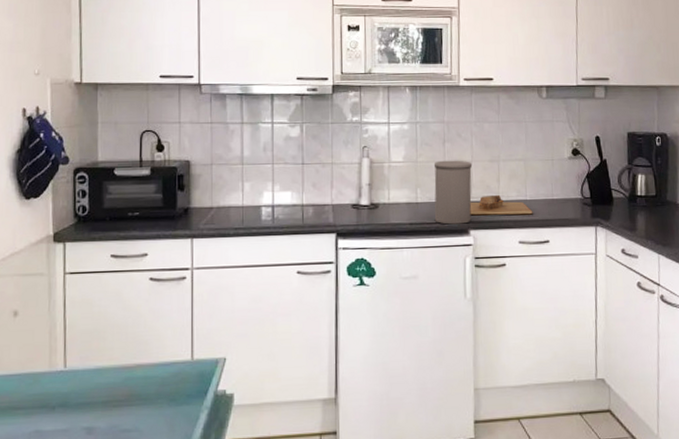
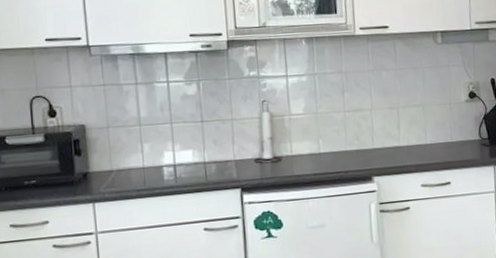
canister: present [433,160,472,225] -> none [334,109,374,173]
cutting board: present [469,194,533,216] -> none [371,140,434,163]

